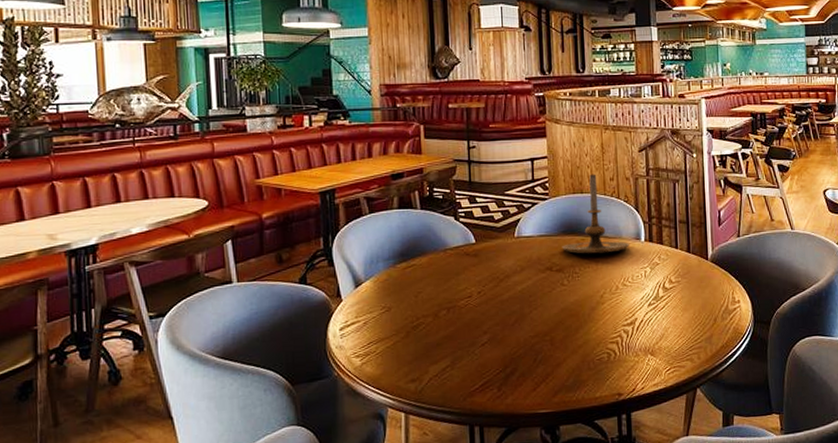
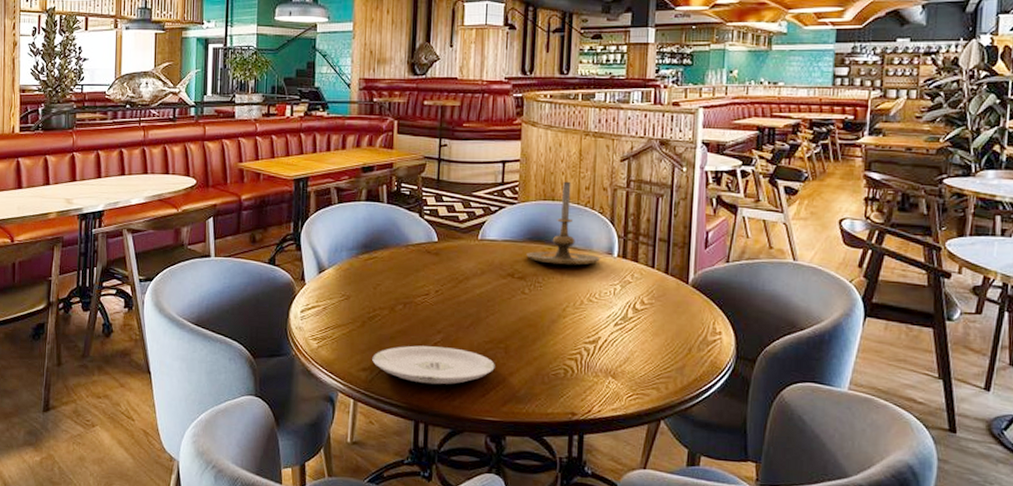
plate: none [420,346,543,386] -> present [372,345,495,385]

